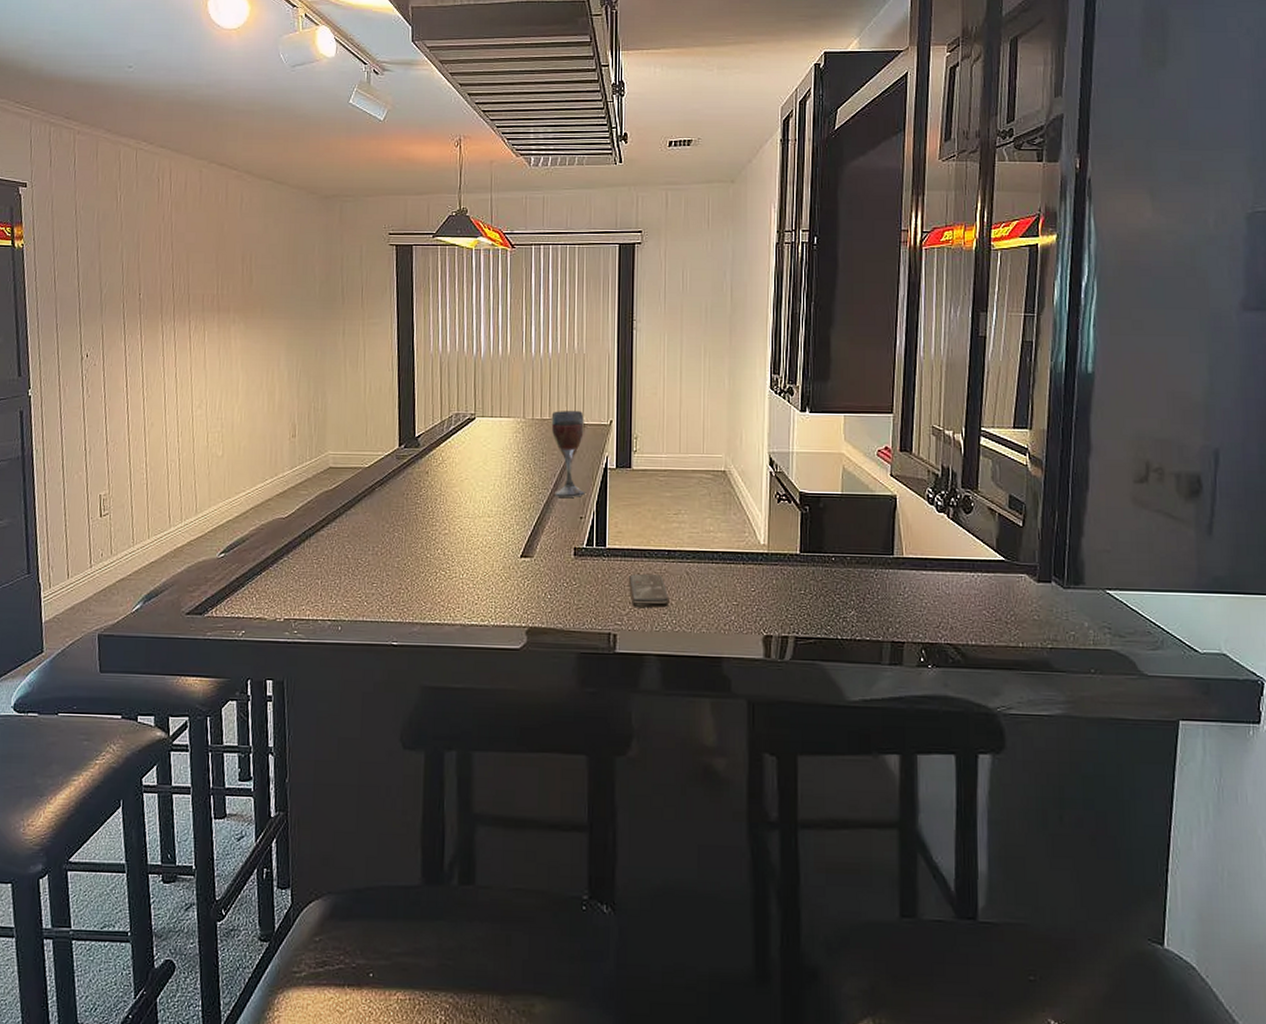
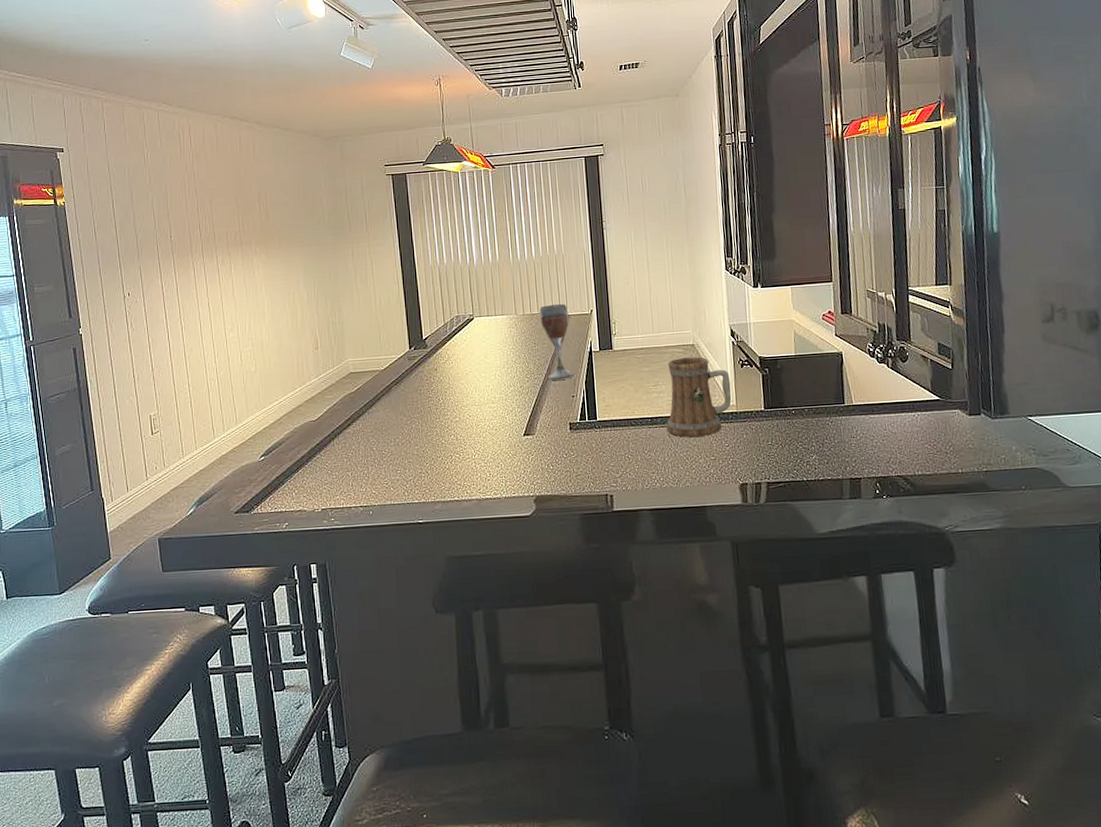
mobile phone: present [628,573,668,608] -> none [618,439,655,470]
beer mug: none [685,485,764,577] -> present [666,357,732,437]

